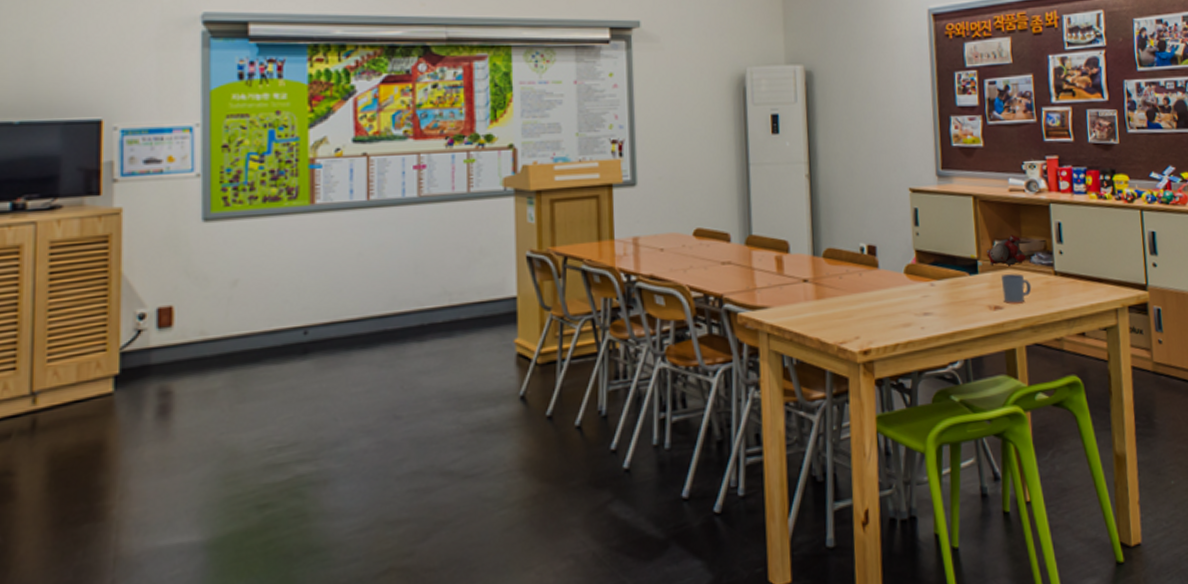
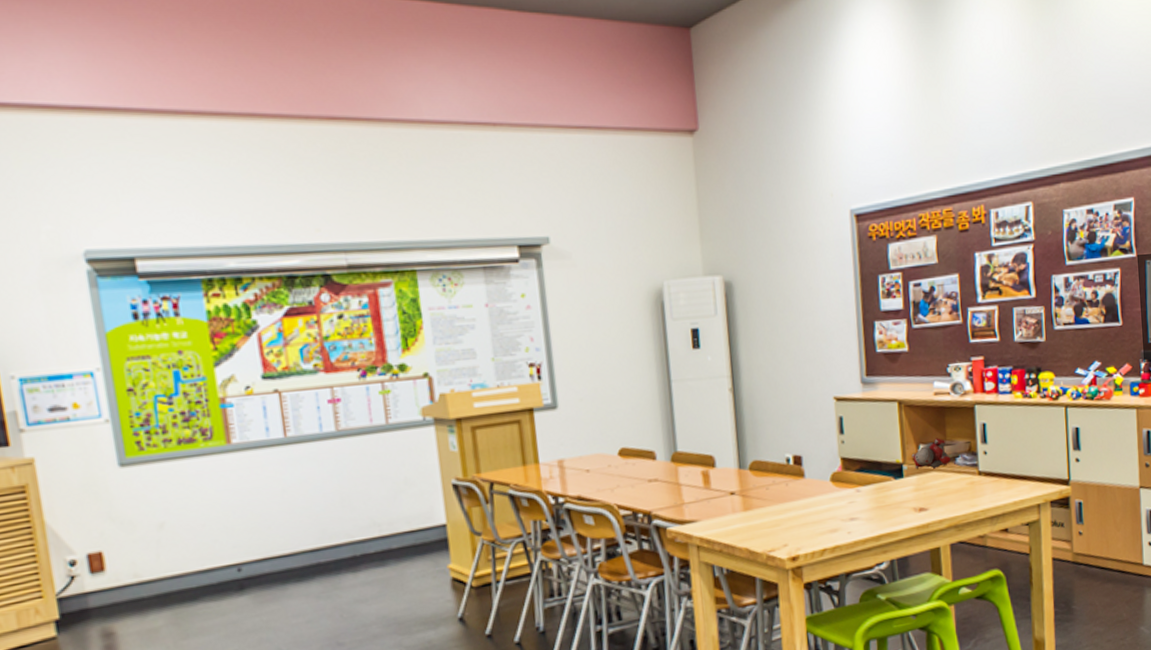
mug: present [1000,274,1032,305] -> none [925,475,956,506]

